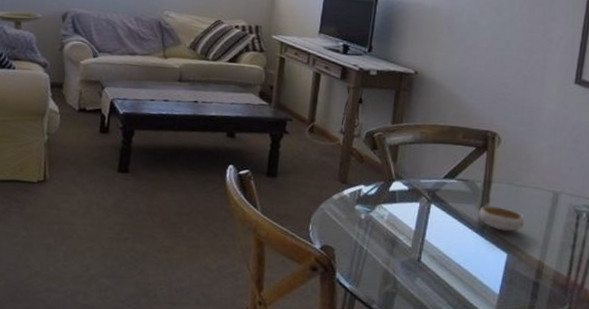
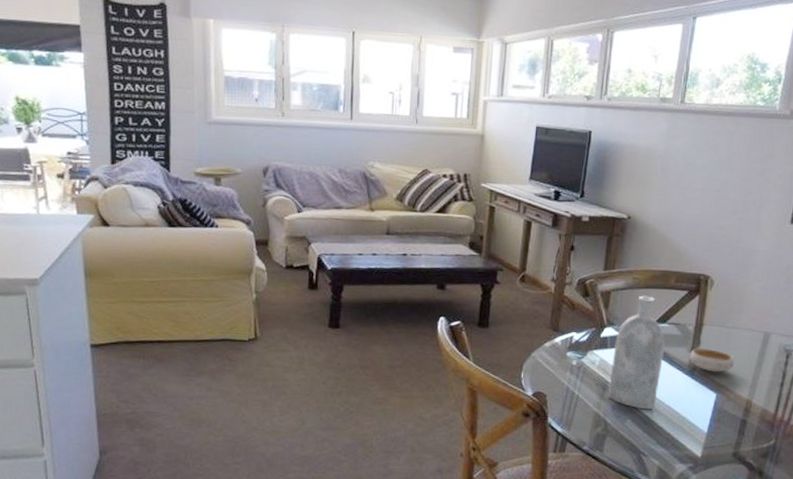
bottle: none [397,150,454,268] -> present [608,295,665,410]

